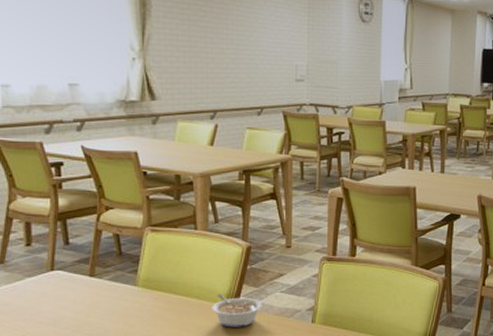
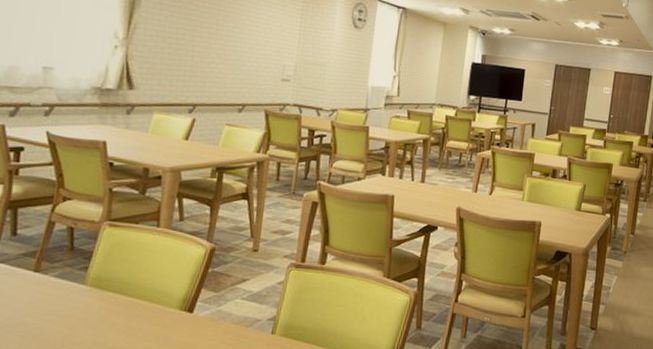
legume: present [212,294,262,328] -> none [164,297,220,336]

